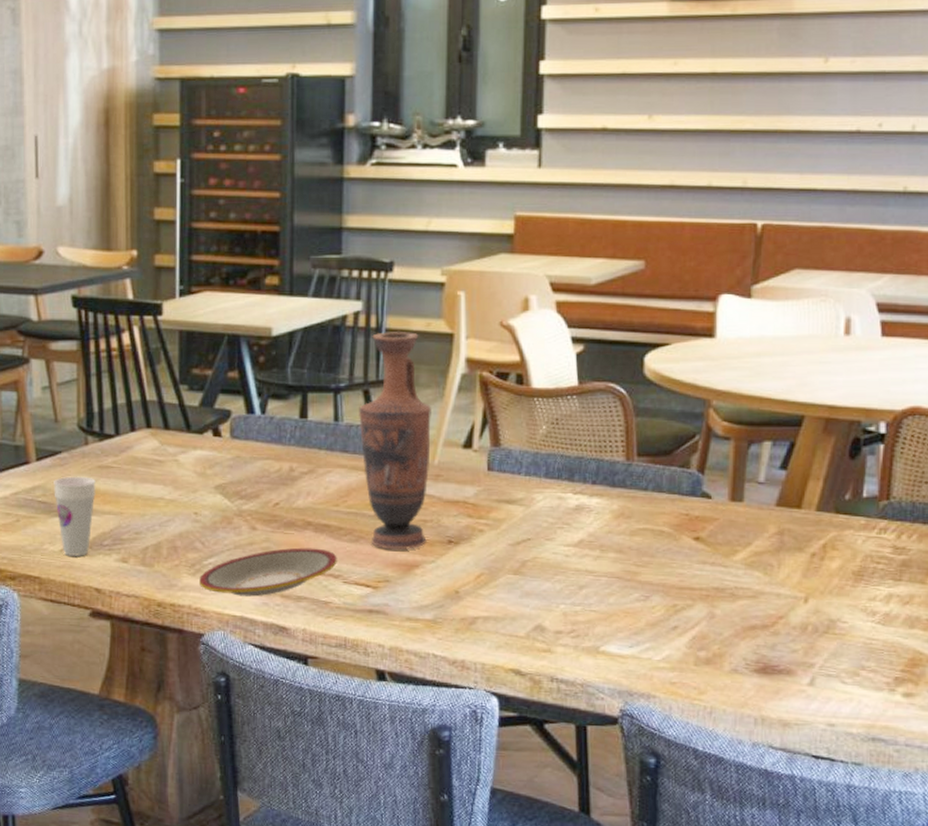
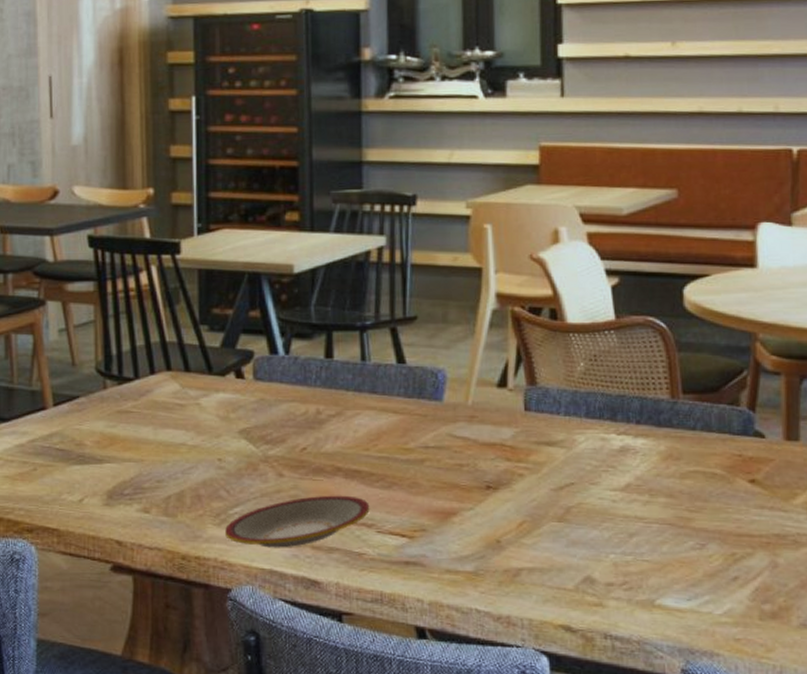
cup: present [54,476,96,557] -> none [72,422,115,508]
vase: present [359,332,433,550] -> none [387,267,464,497]

